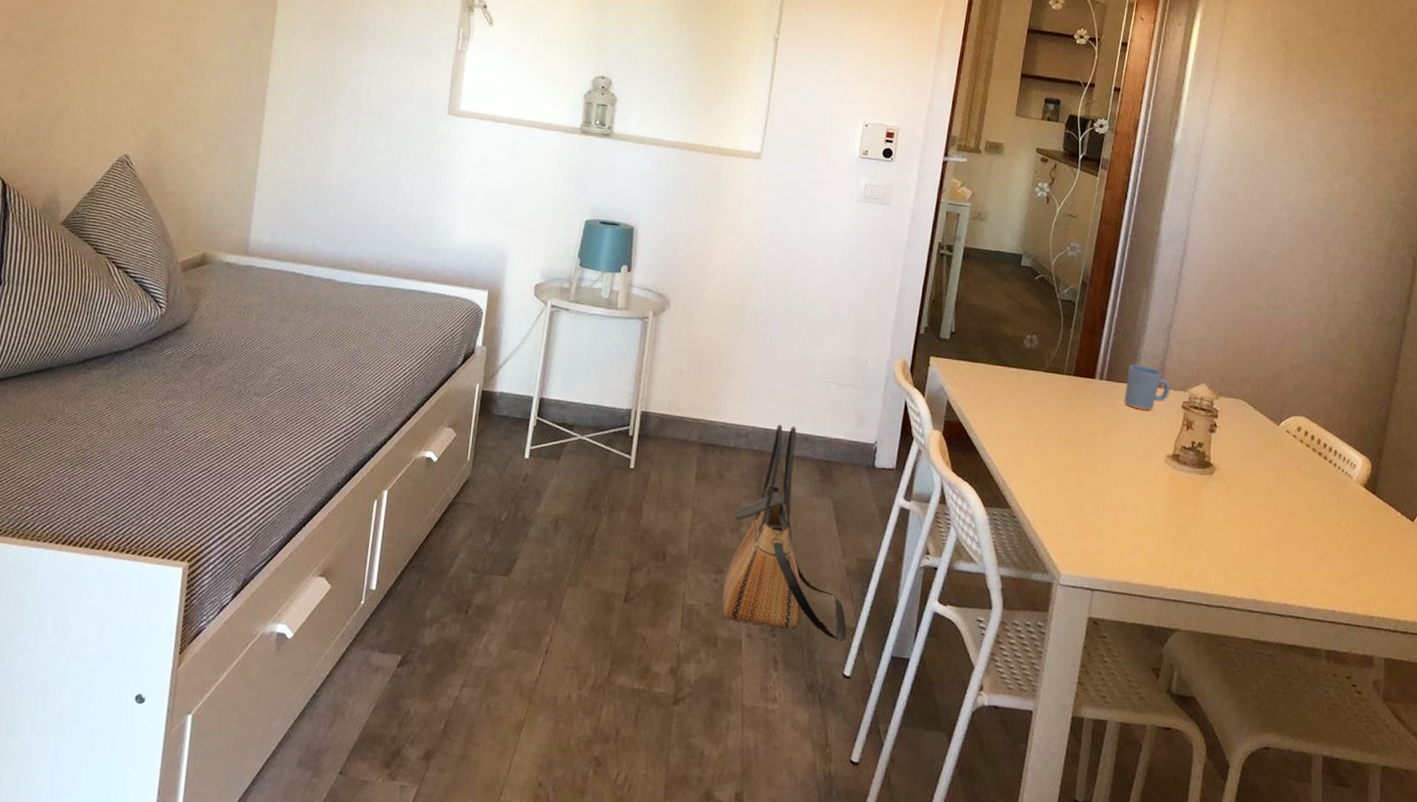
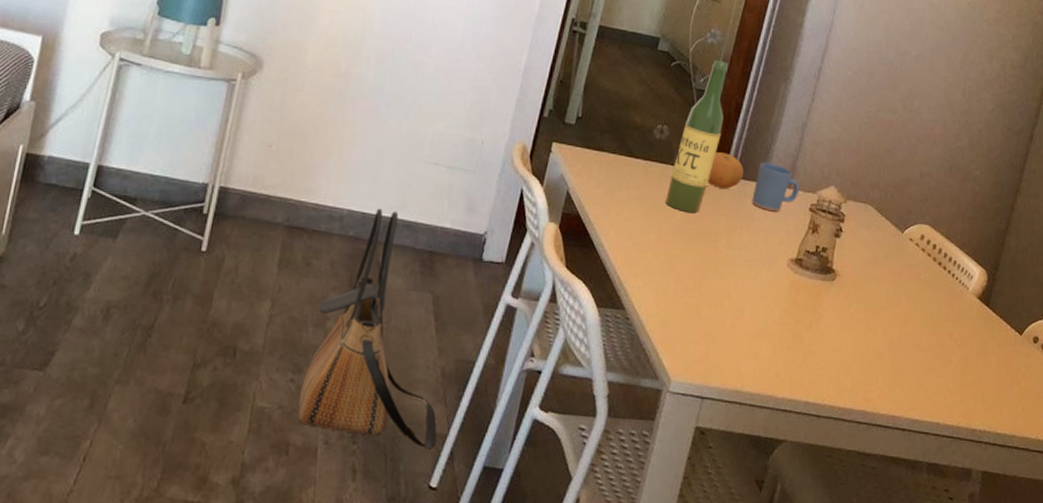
wine bottle: none [1041,270,1090,415] -> present [666,59,729,213]
fruit: none [1079,357,1114,391] -> present [707,152,744,189]

